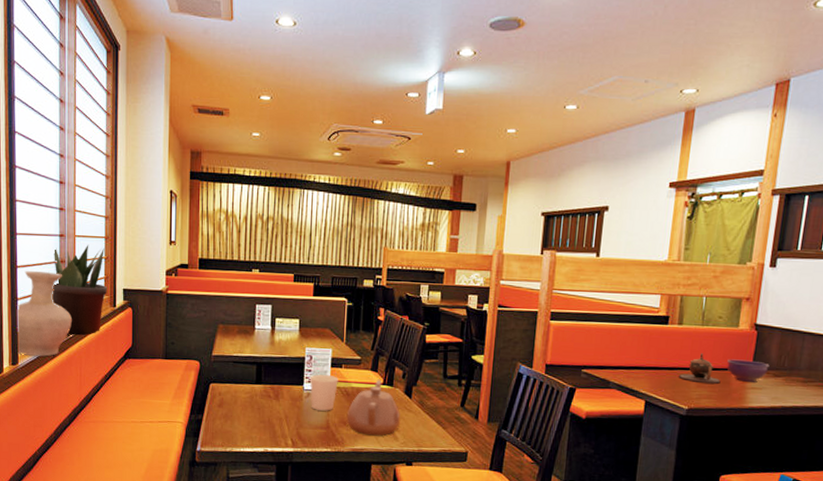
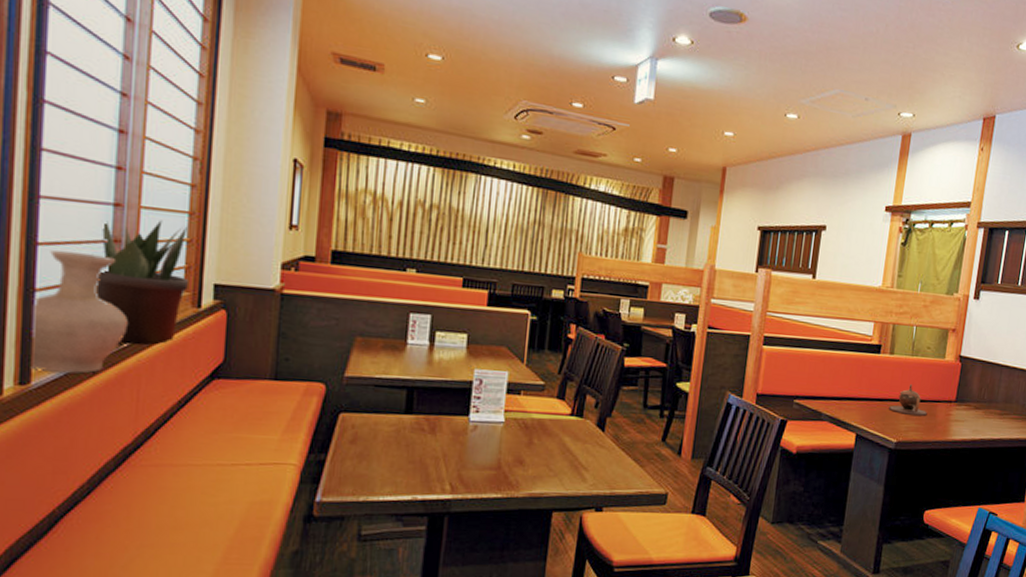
dixie cup: present [309,374,338,411] -> none [477,402,515,448]
teapot: present [346,379,401,436] -> none [523,408,591,477]
soup bowl: present [726,359,770,382] -> none [933,390,972,415]

